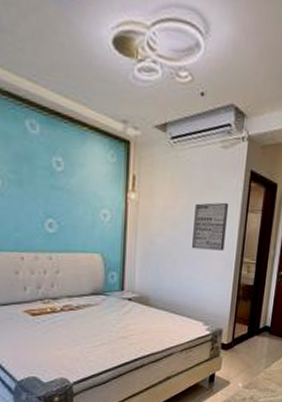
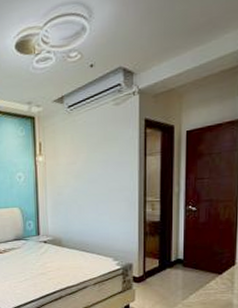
wall art: present [192,202,228,251] -> none [95,150,126,195]

